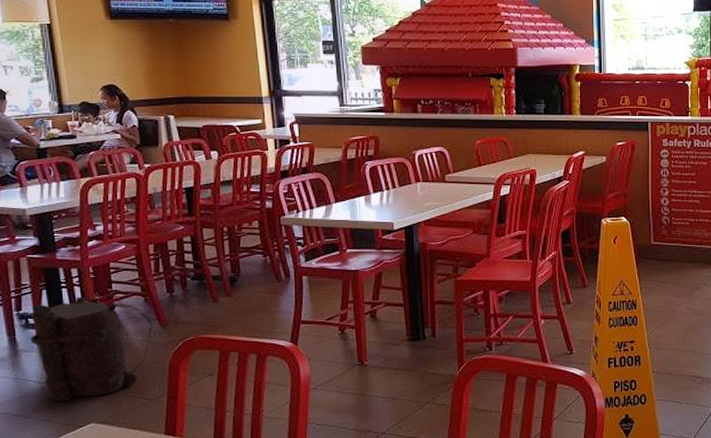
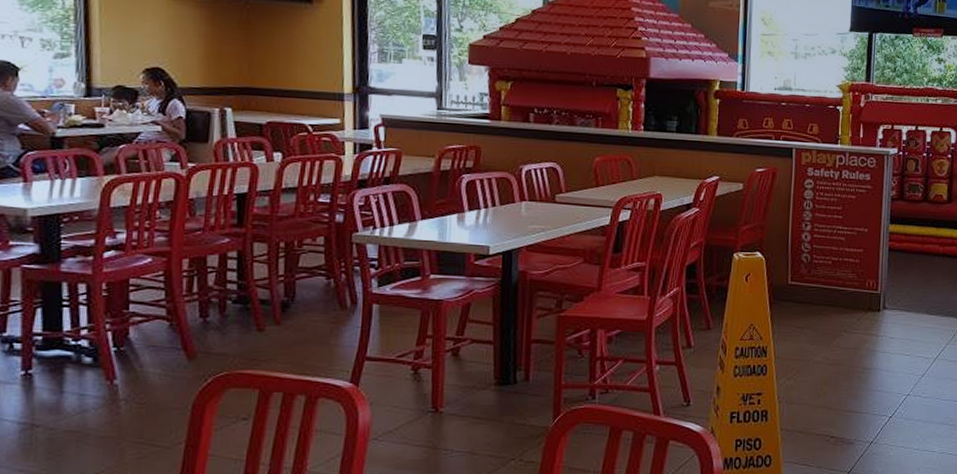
backpack: present [30,296,153,402] -> none [12,318,178,448]

